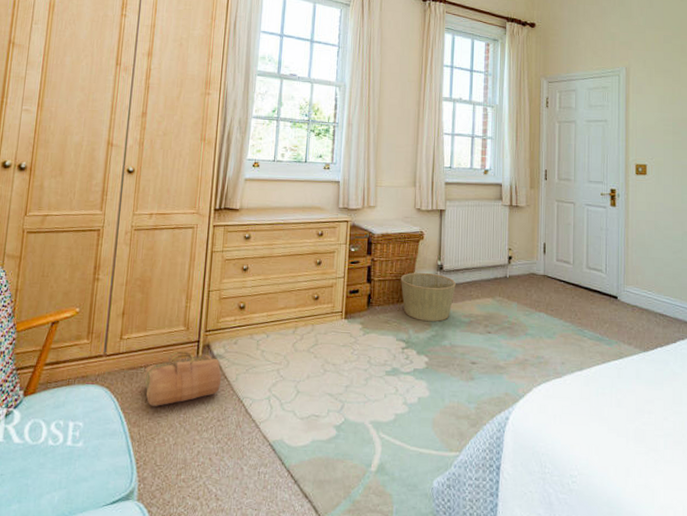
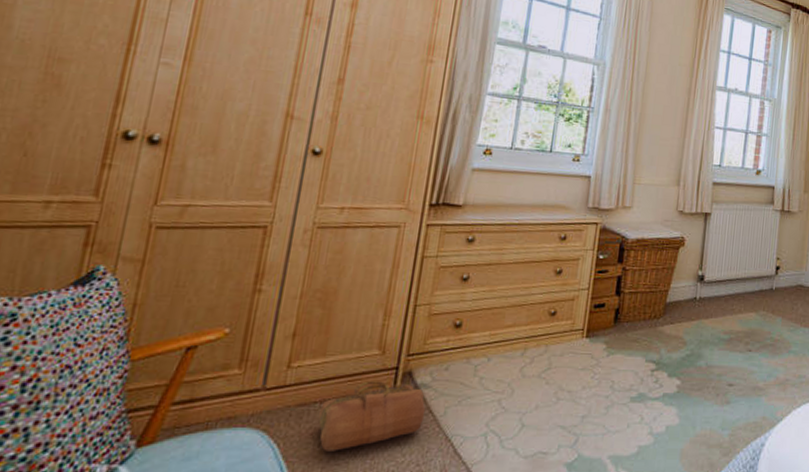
basket: present [401,272,456,322] -> none [655,283,717,340]

